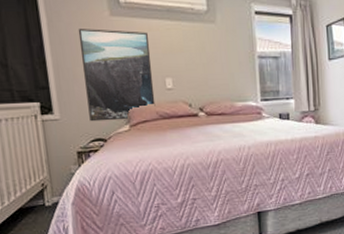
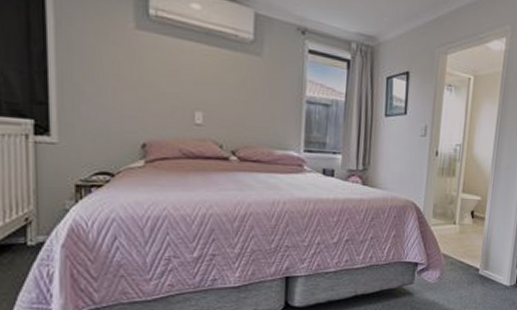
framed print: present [78,29,156,122] -> none [93,38,180,154]

